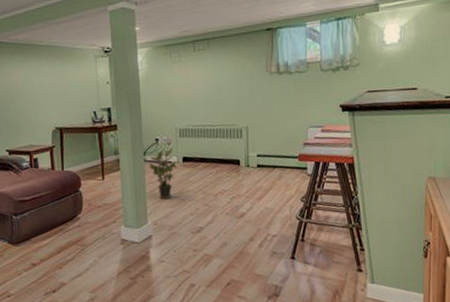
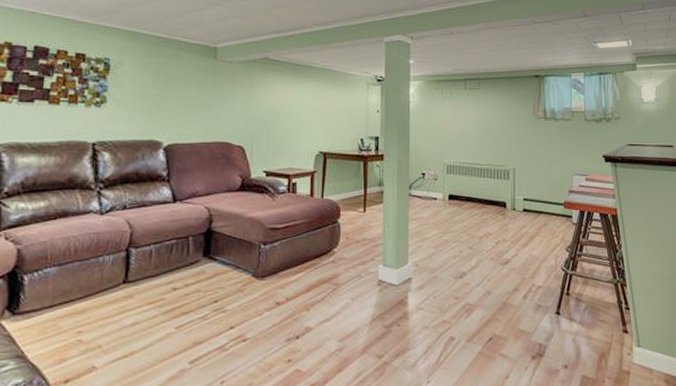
potted plant: present [148,147,177,200] -> none [413,182,442,239]

